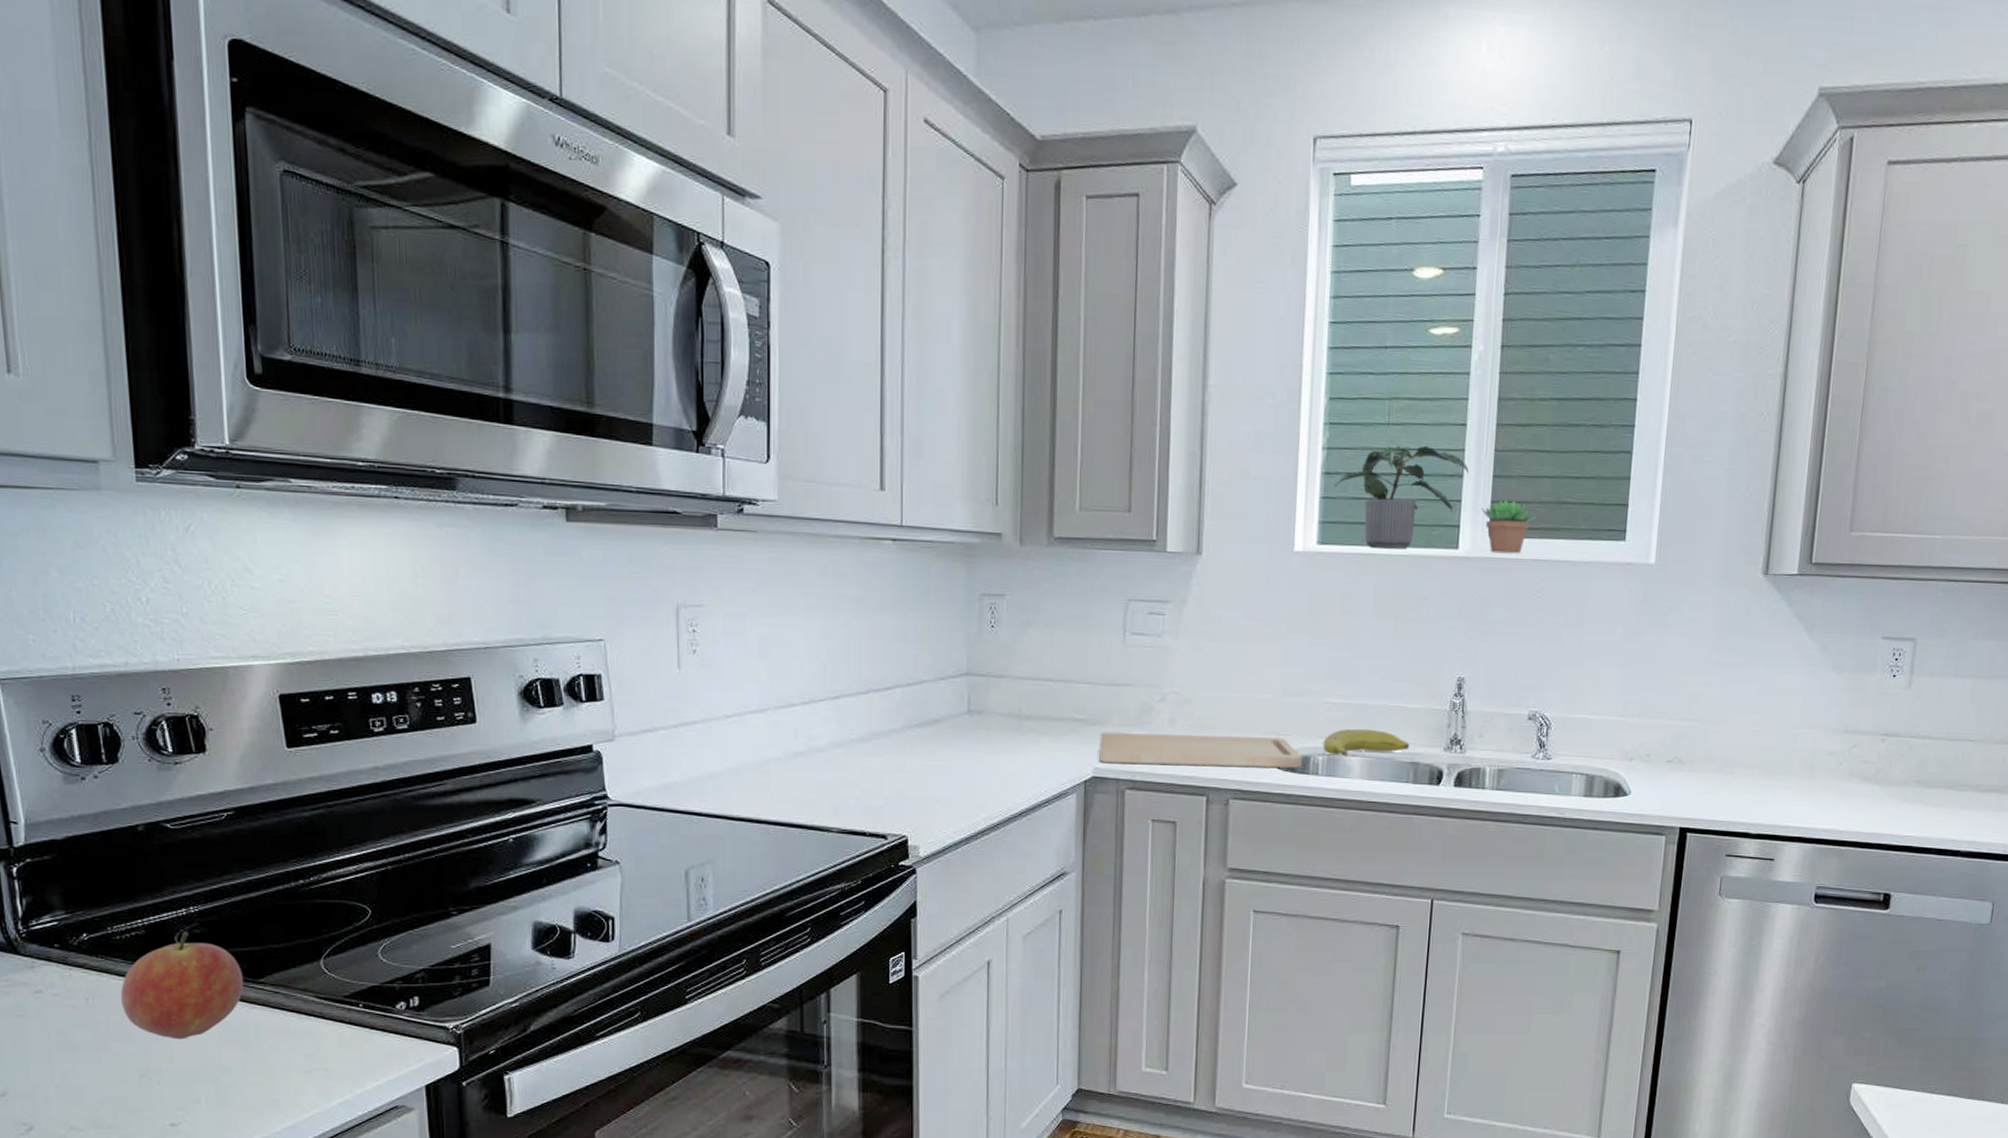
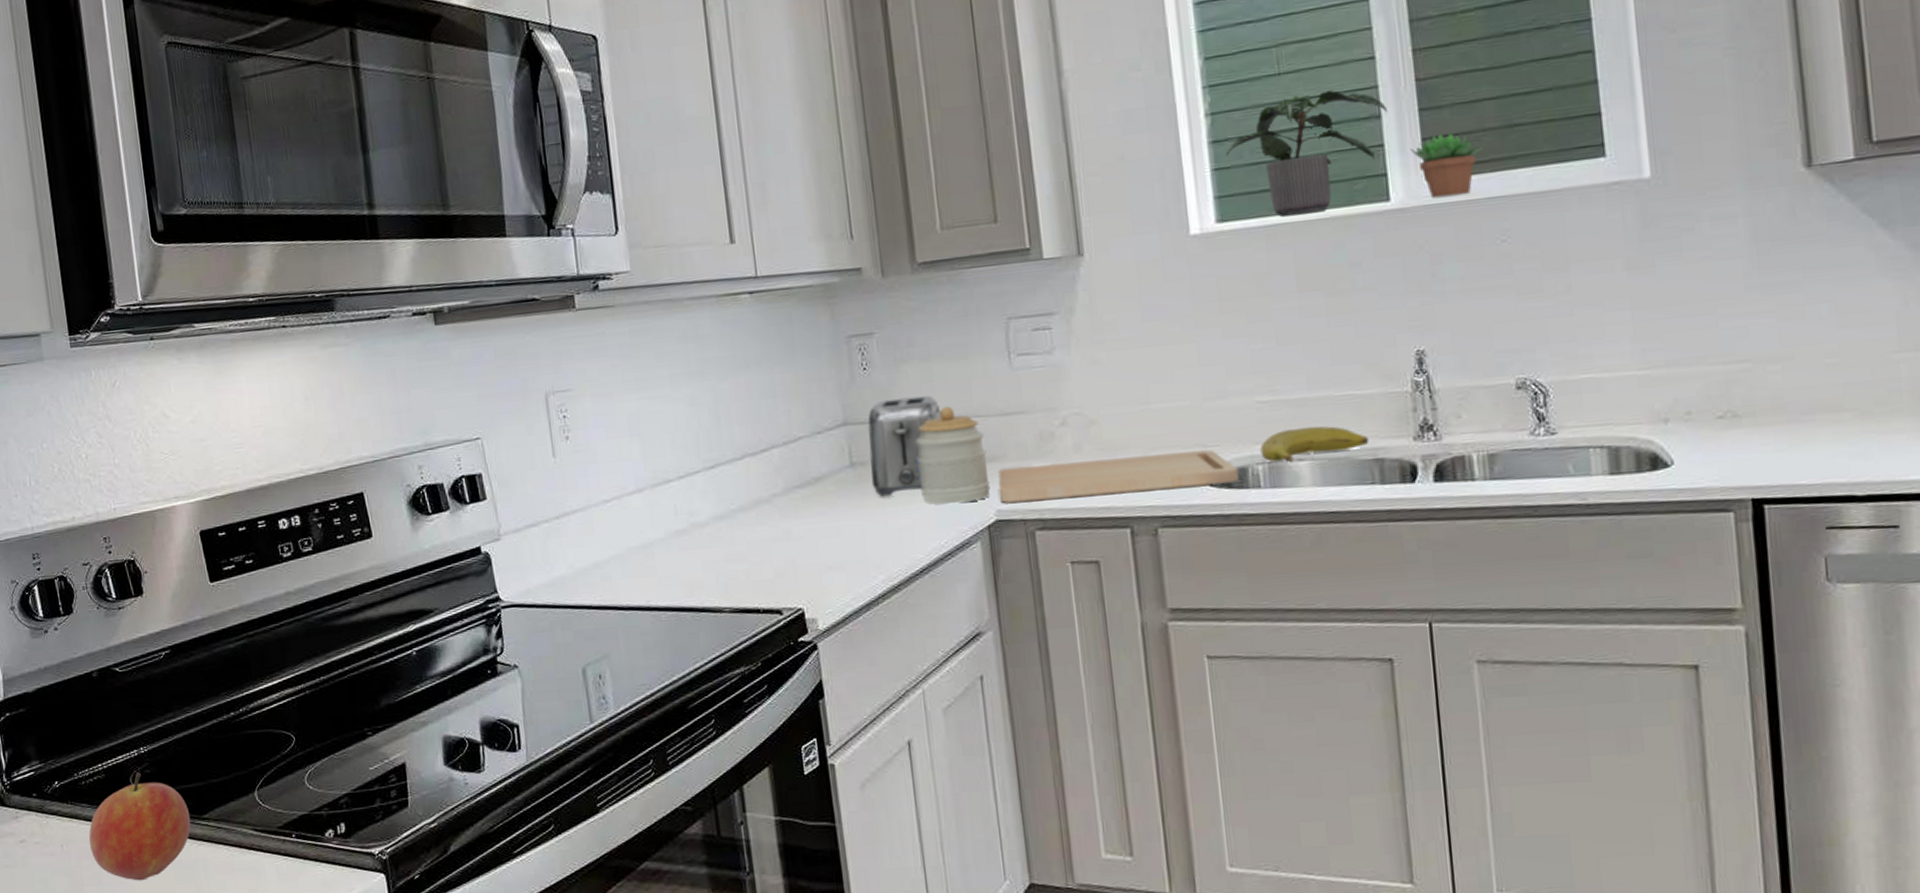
toaster: none [985,657,1056,744] -> present [867,395,941,497]
jar: none [1029,671,1093,759] -> present [915,407,991,505]

